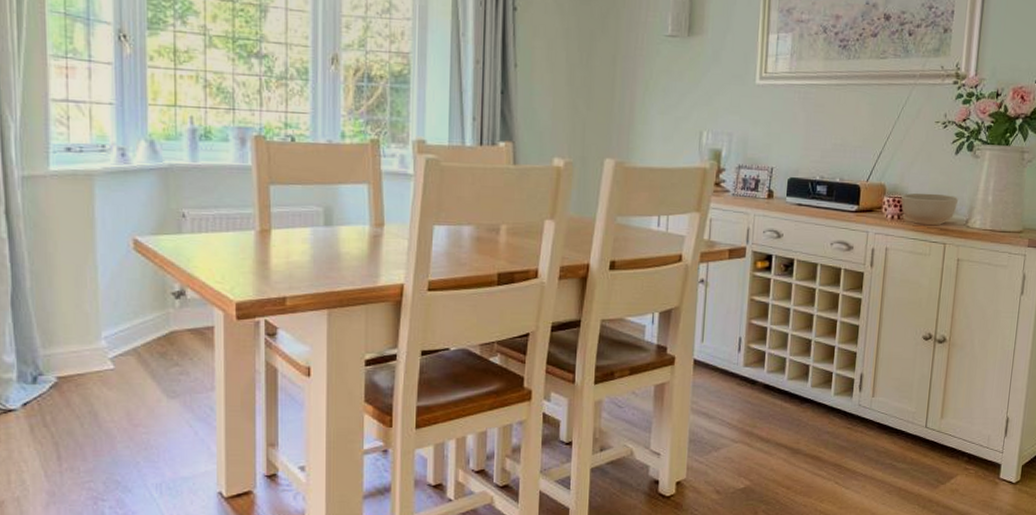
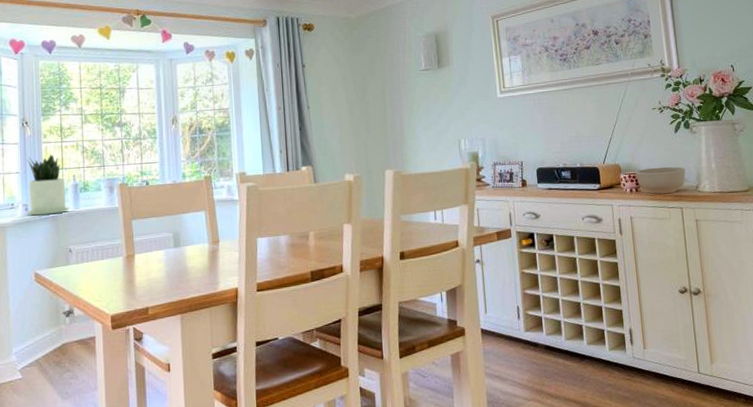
planter: none [123,84,185,166] -> present [27,154,70,216]

